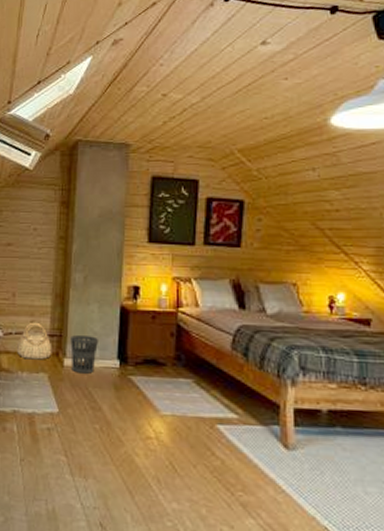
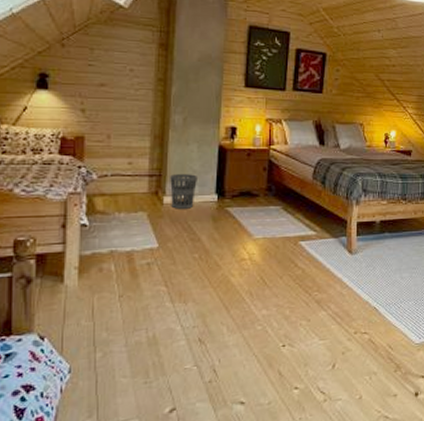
basket: present [16,322,52,360] -> none [112,163,152,200]

